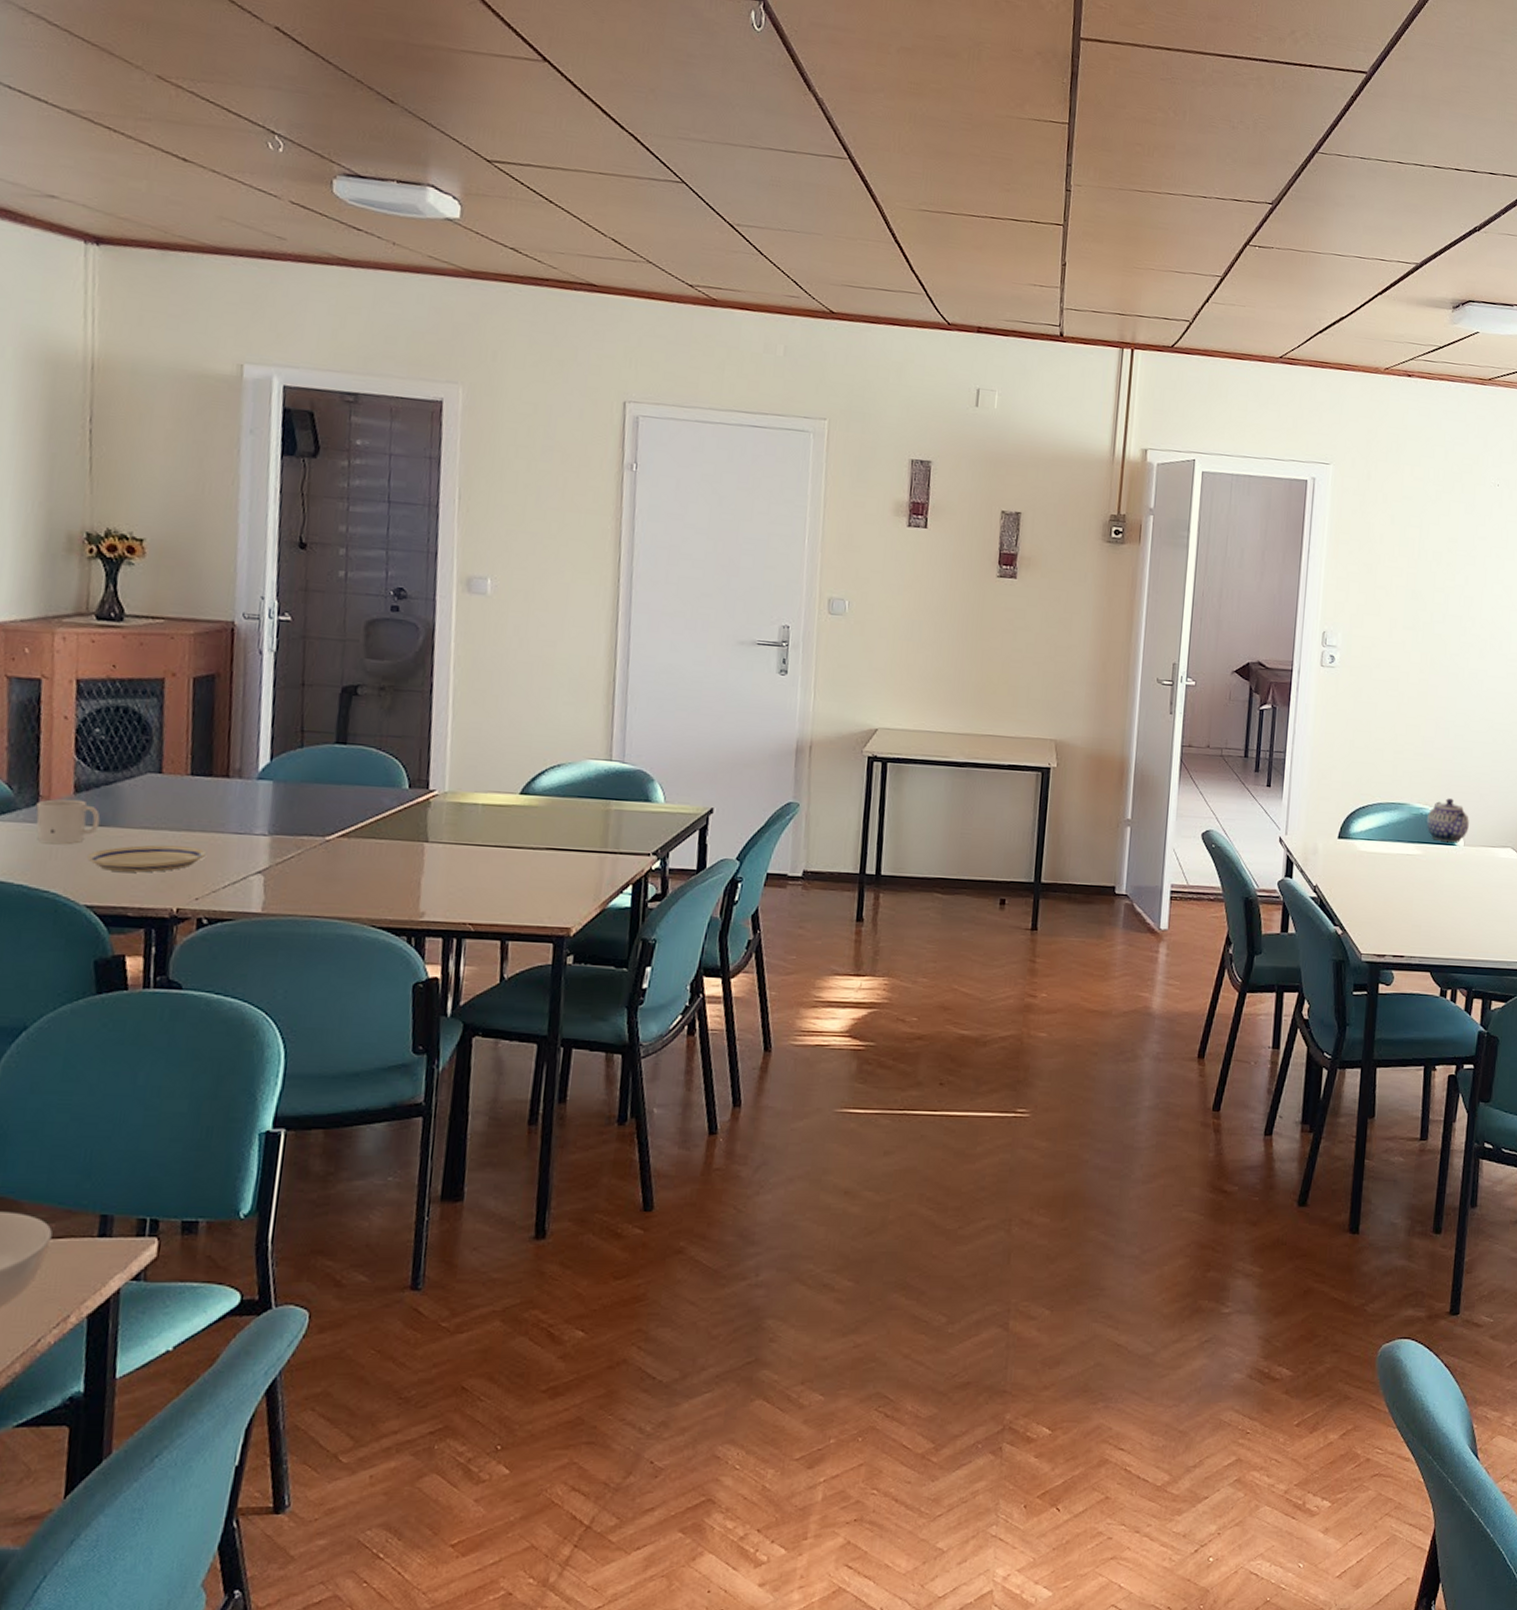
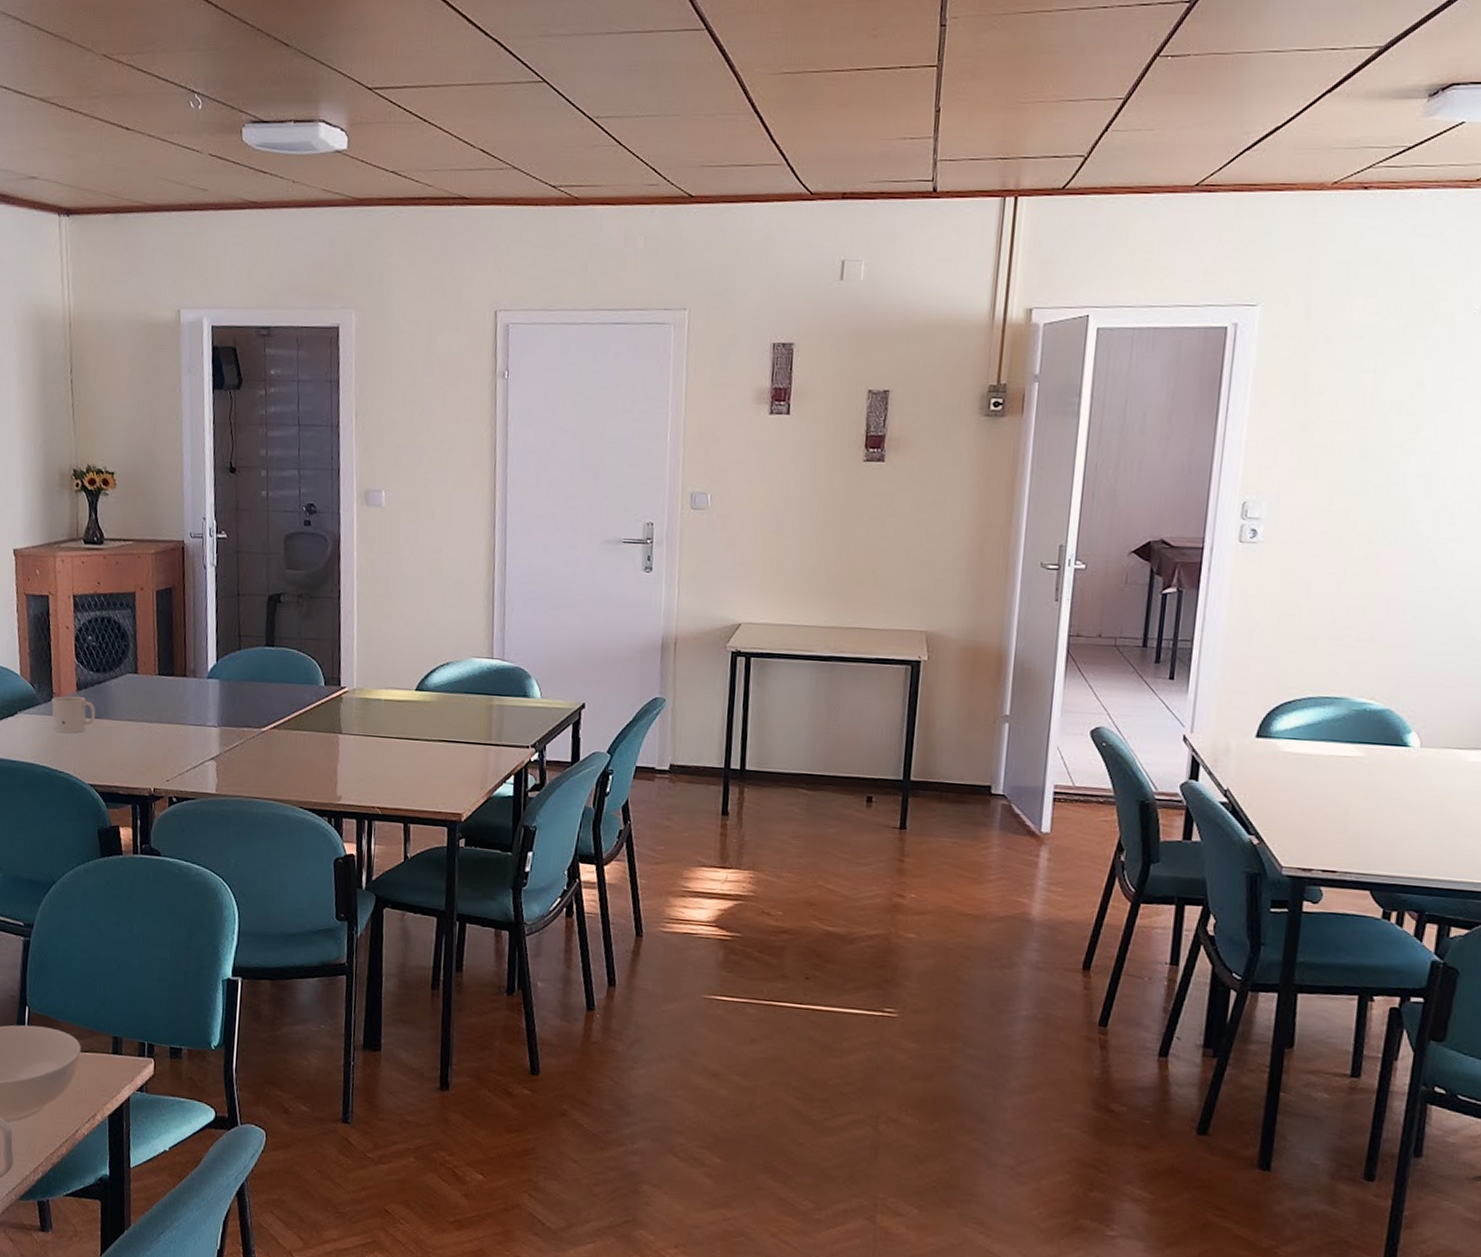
plate: present [86,844,207,873] -> none [88,734,173,758]
teapot: present [1426,798,1469,842] -> none [1370,692,1429,743]

